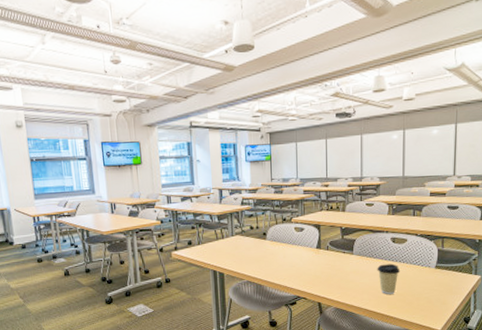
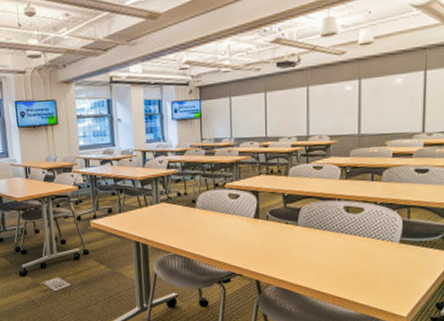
coffee cup: present [377,263,401,294] -> none [327,237,356,273]

